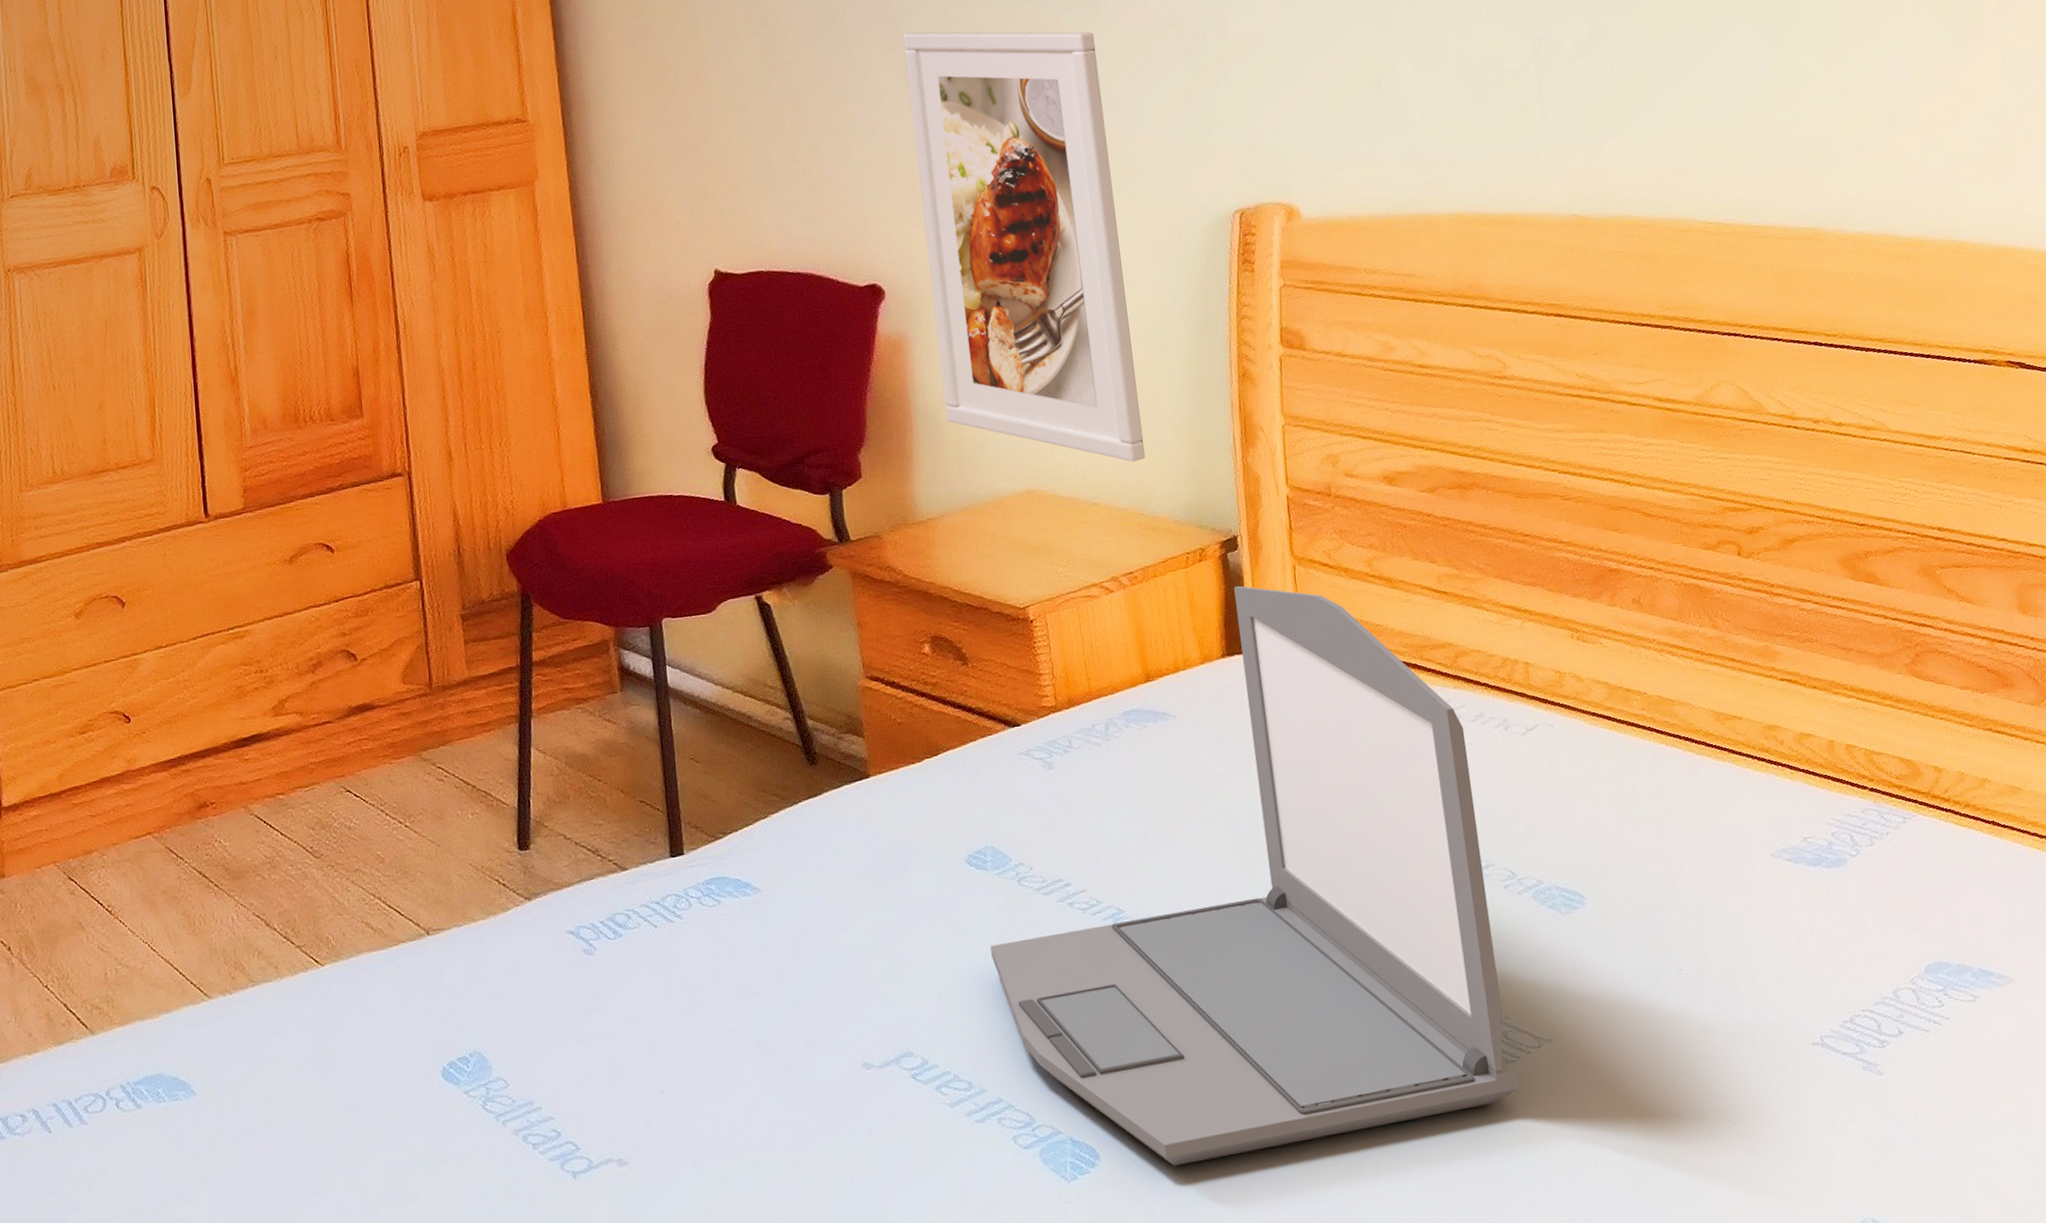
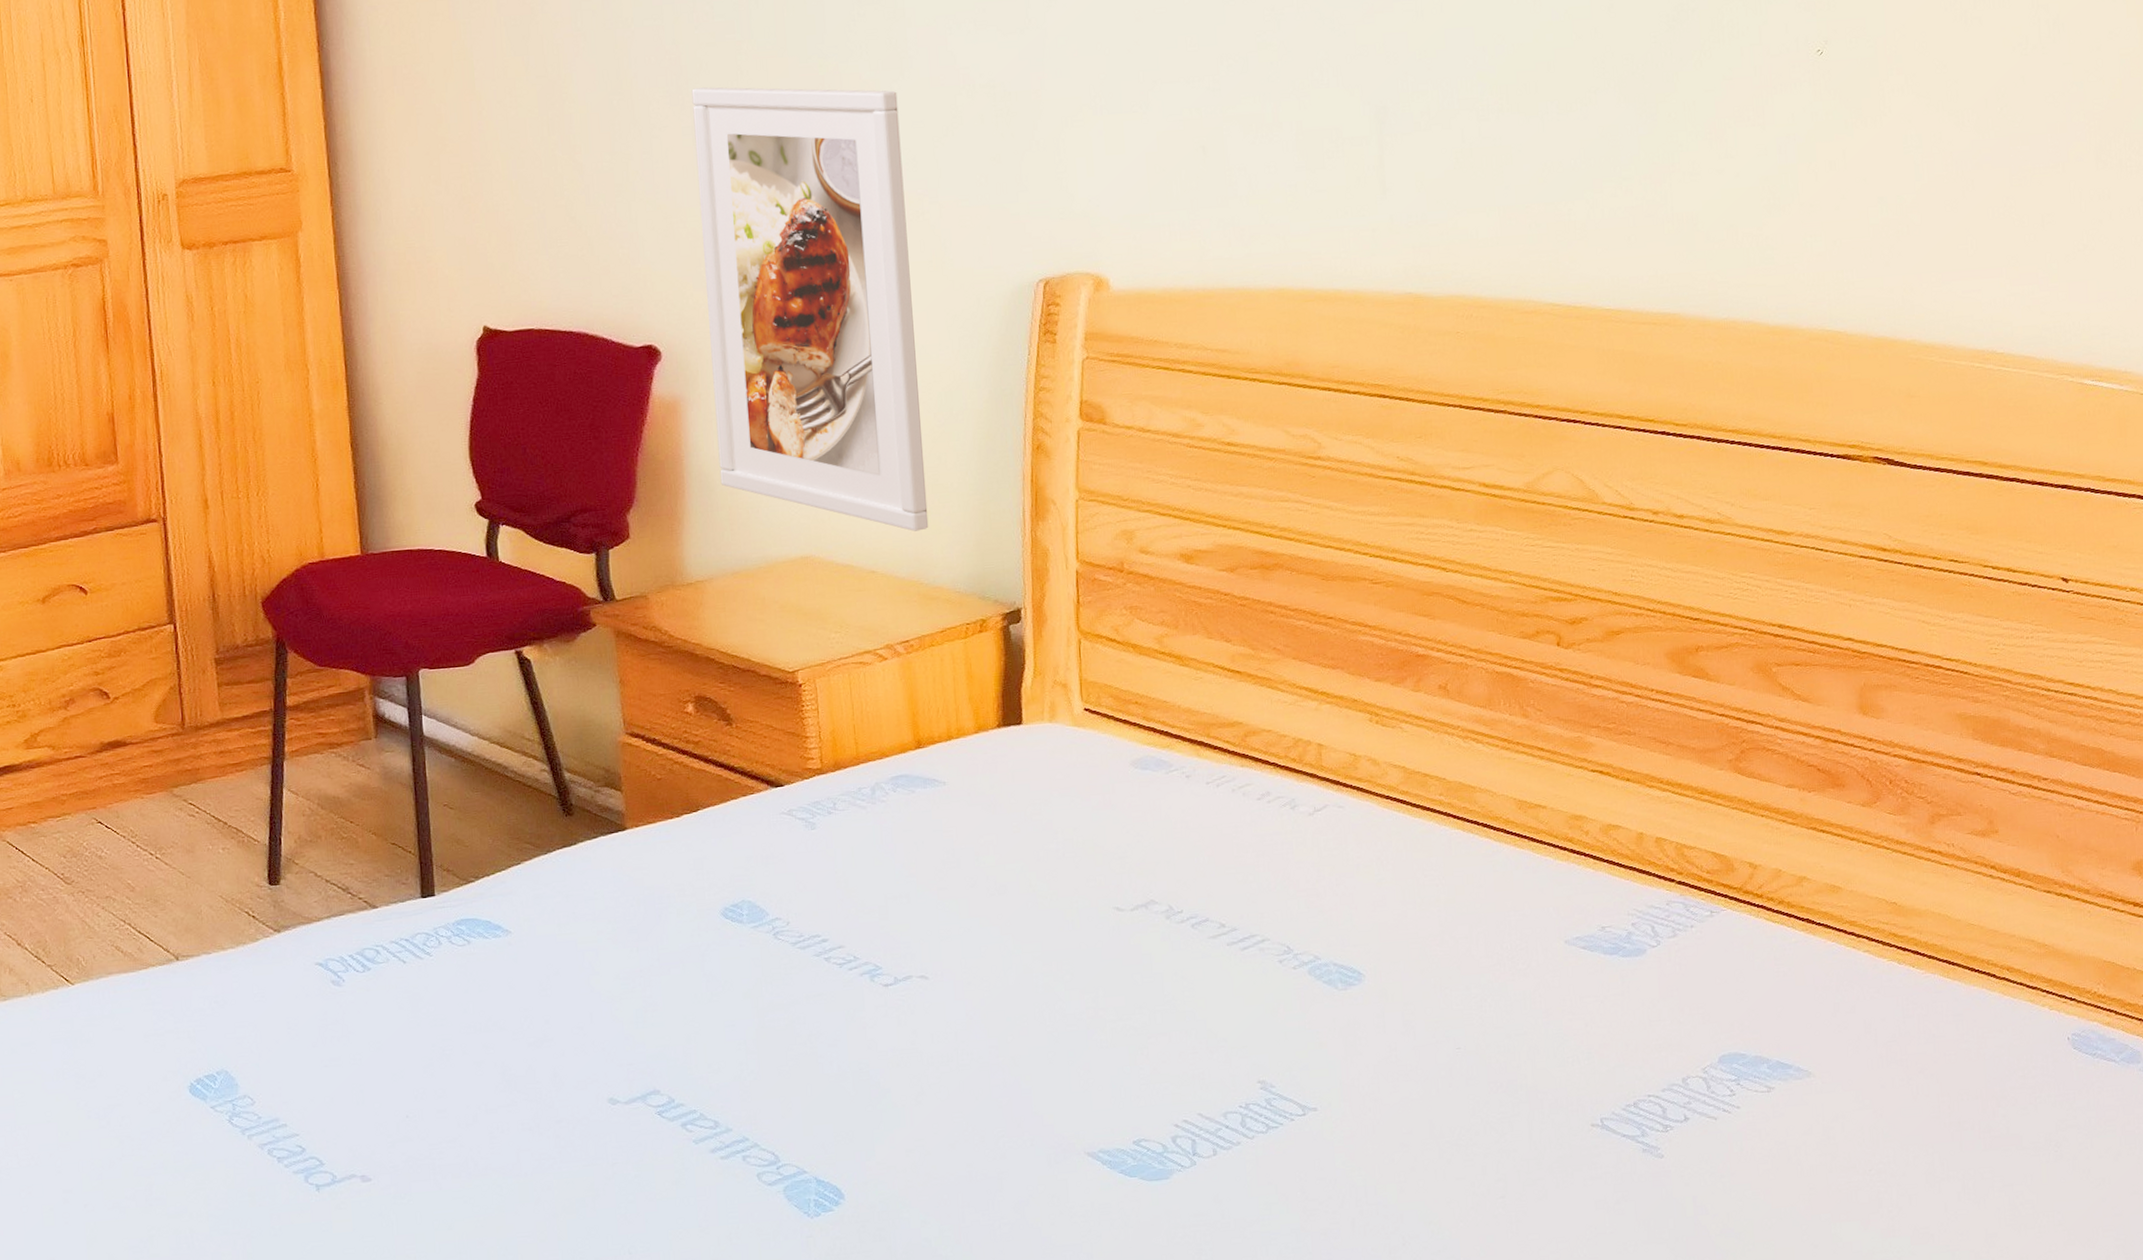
laptop: present [990,585,1520,1166] -> none [743,657,1280,1209]

